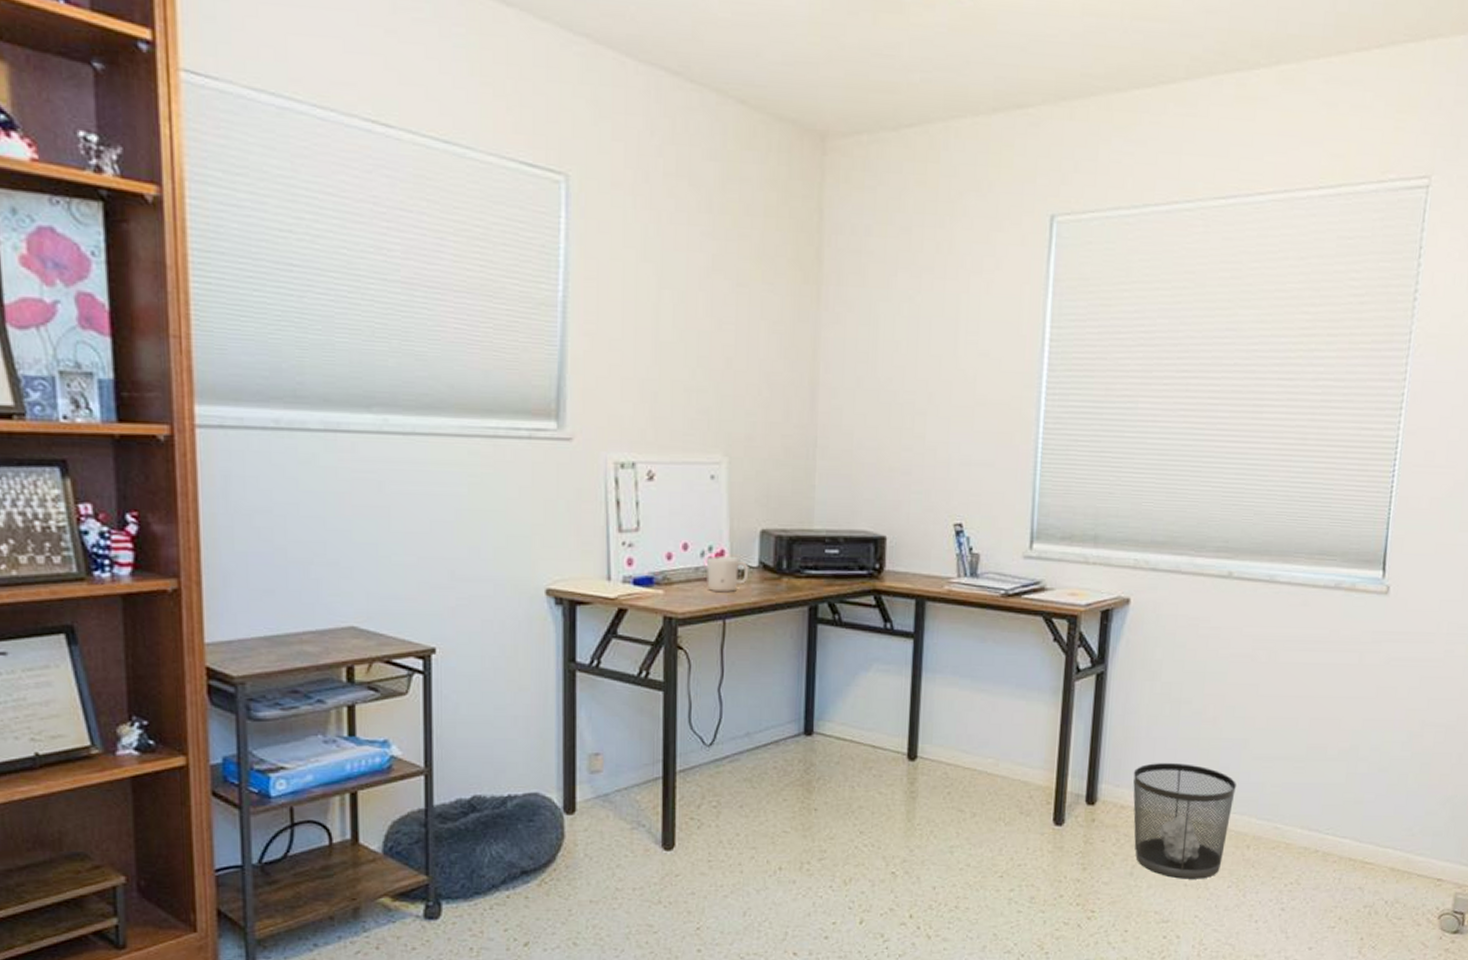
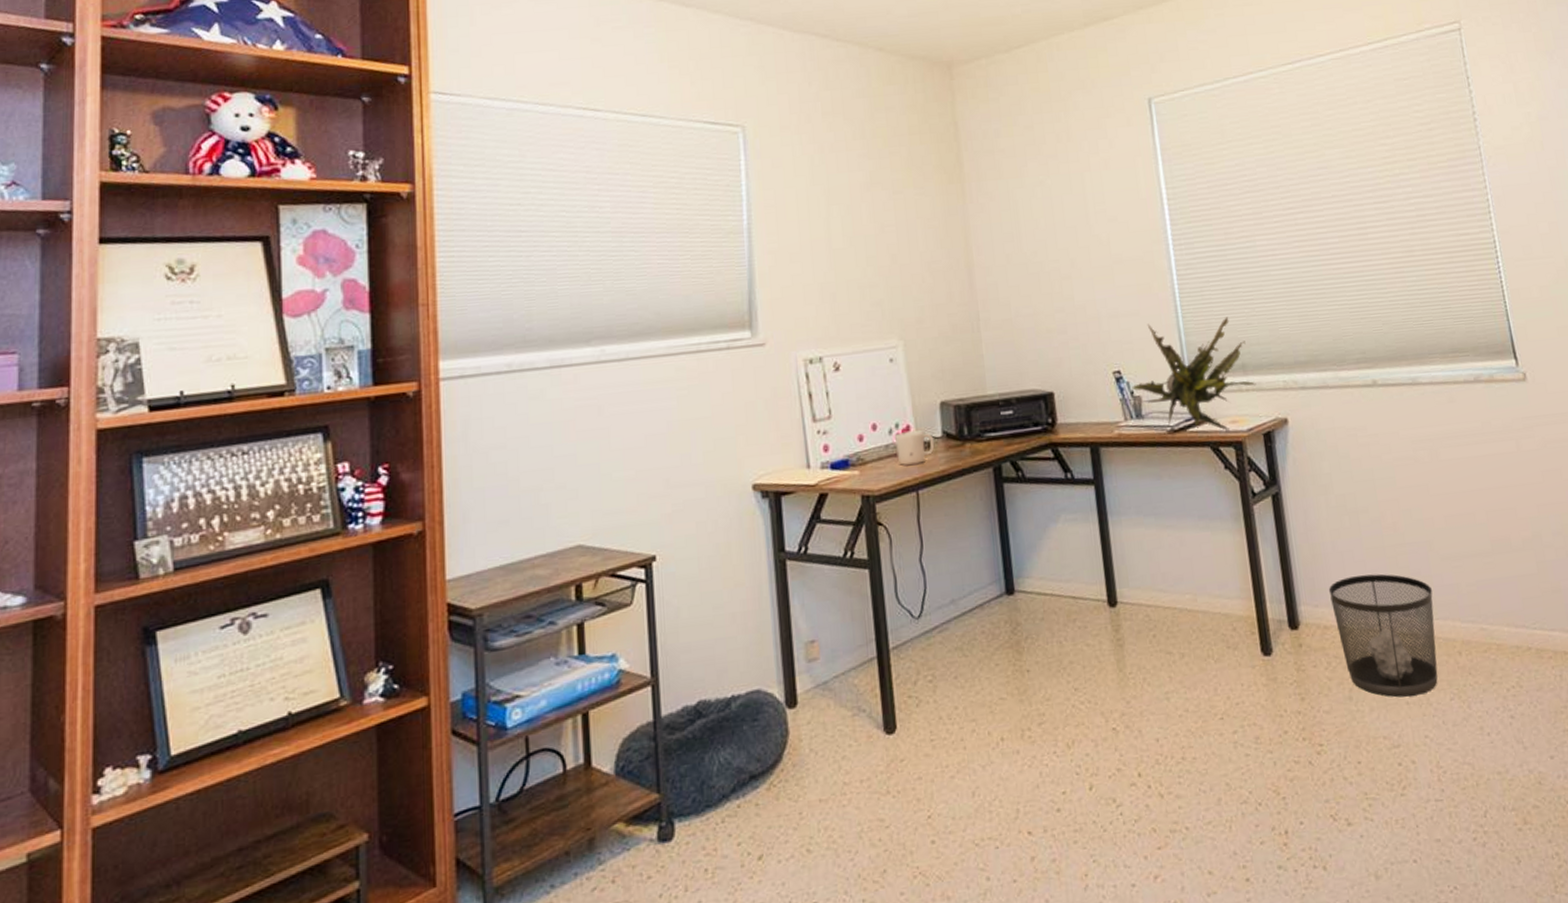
plant: none [971,477,1105,603] -> present [1132,316,1256,432]

